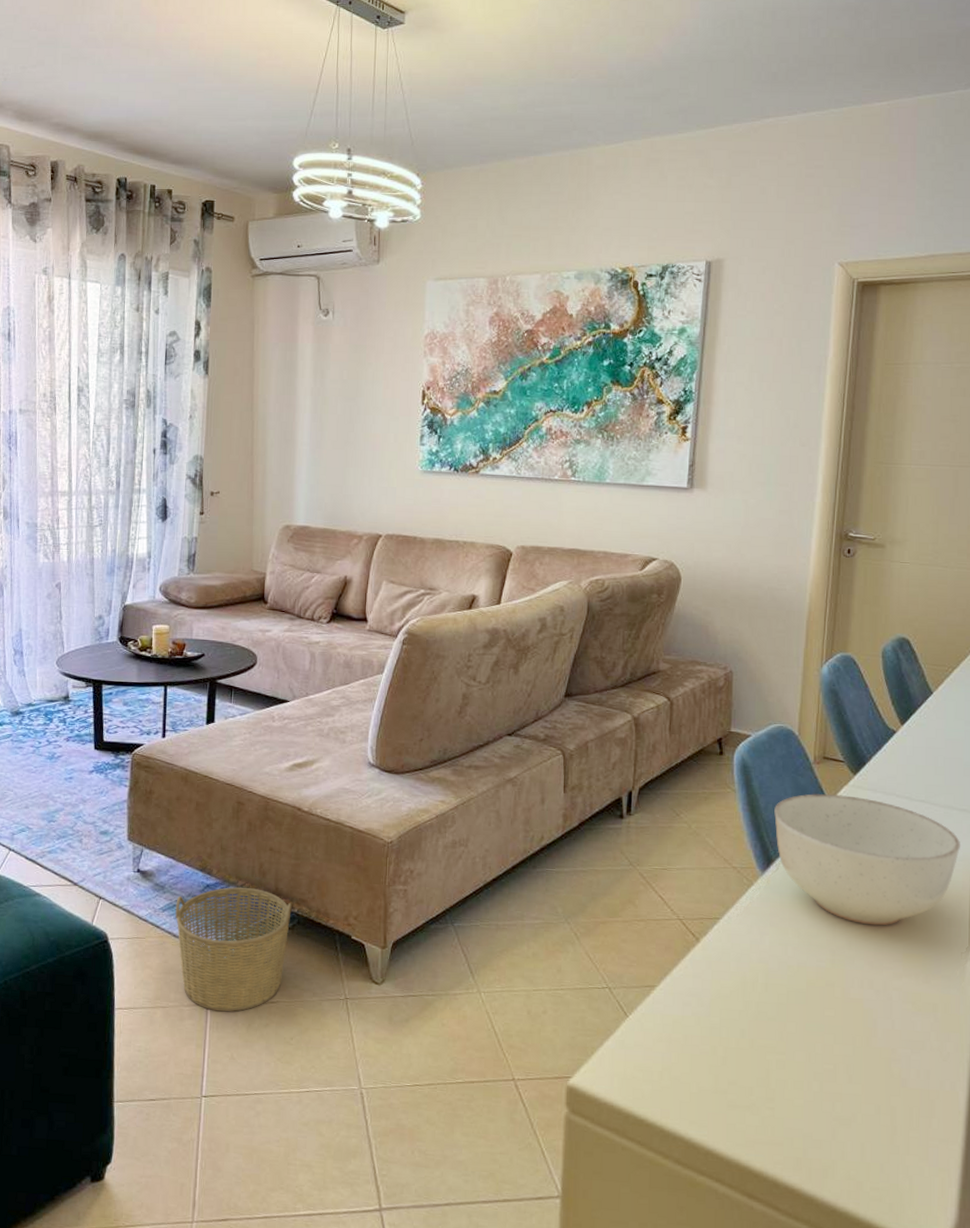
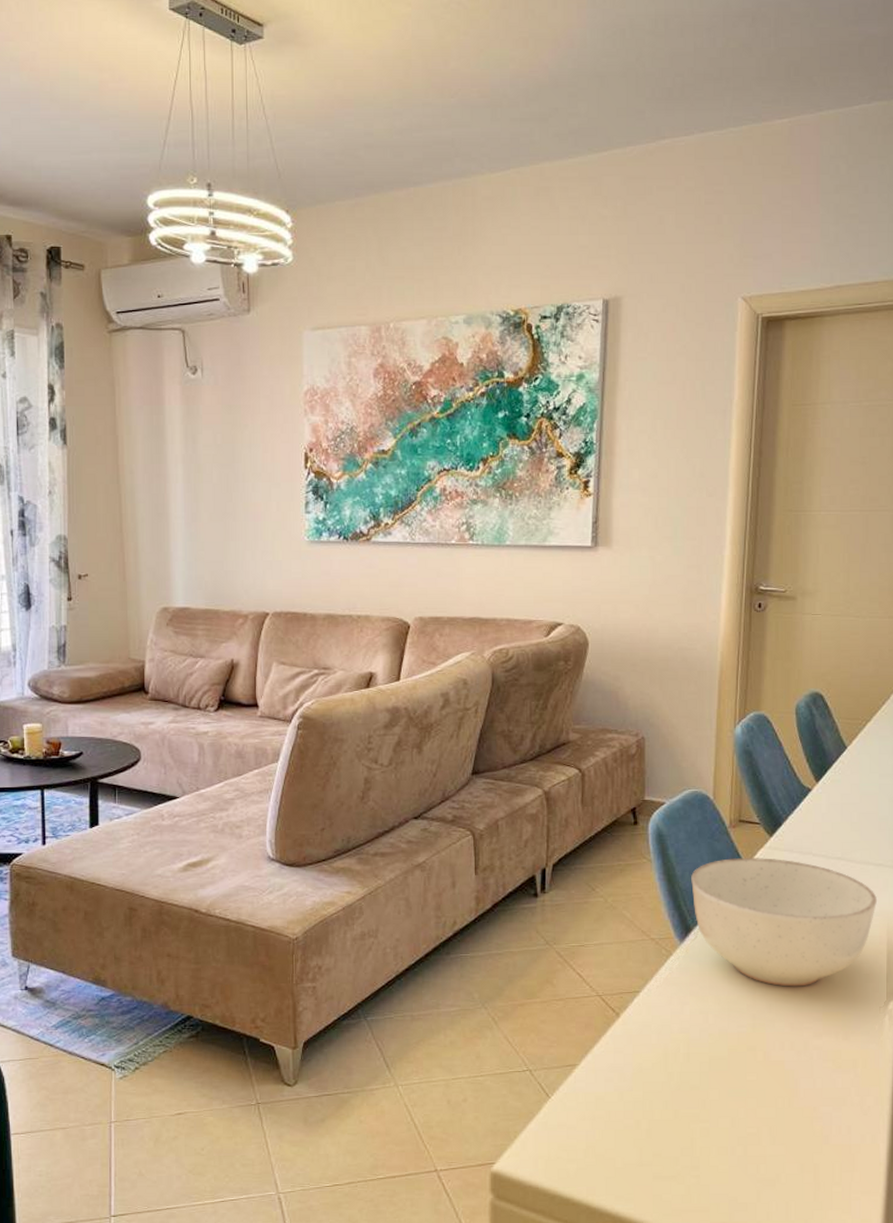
basket: present [175,887,292,1012] -> none [69,997,195,1128]

